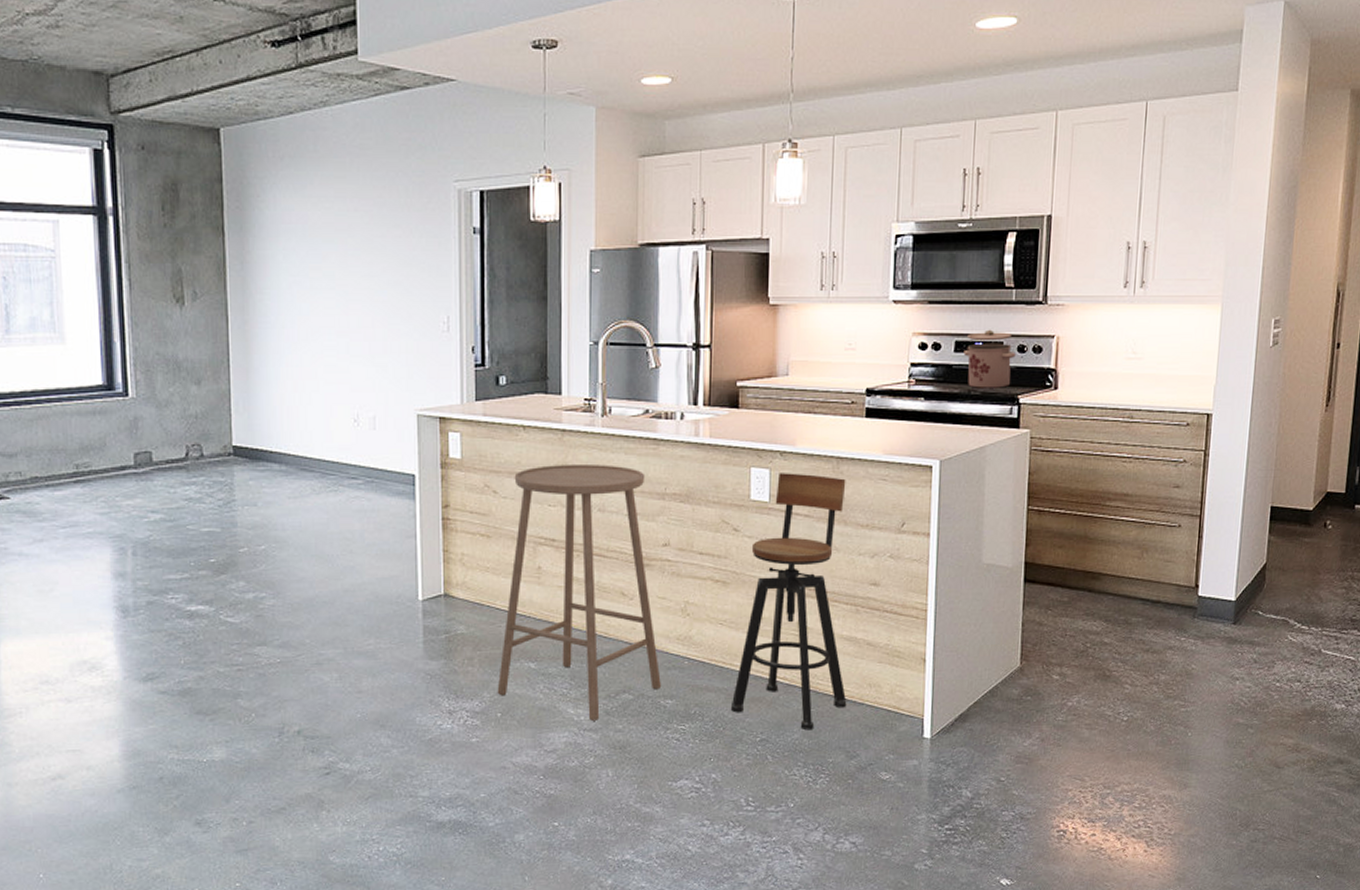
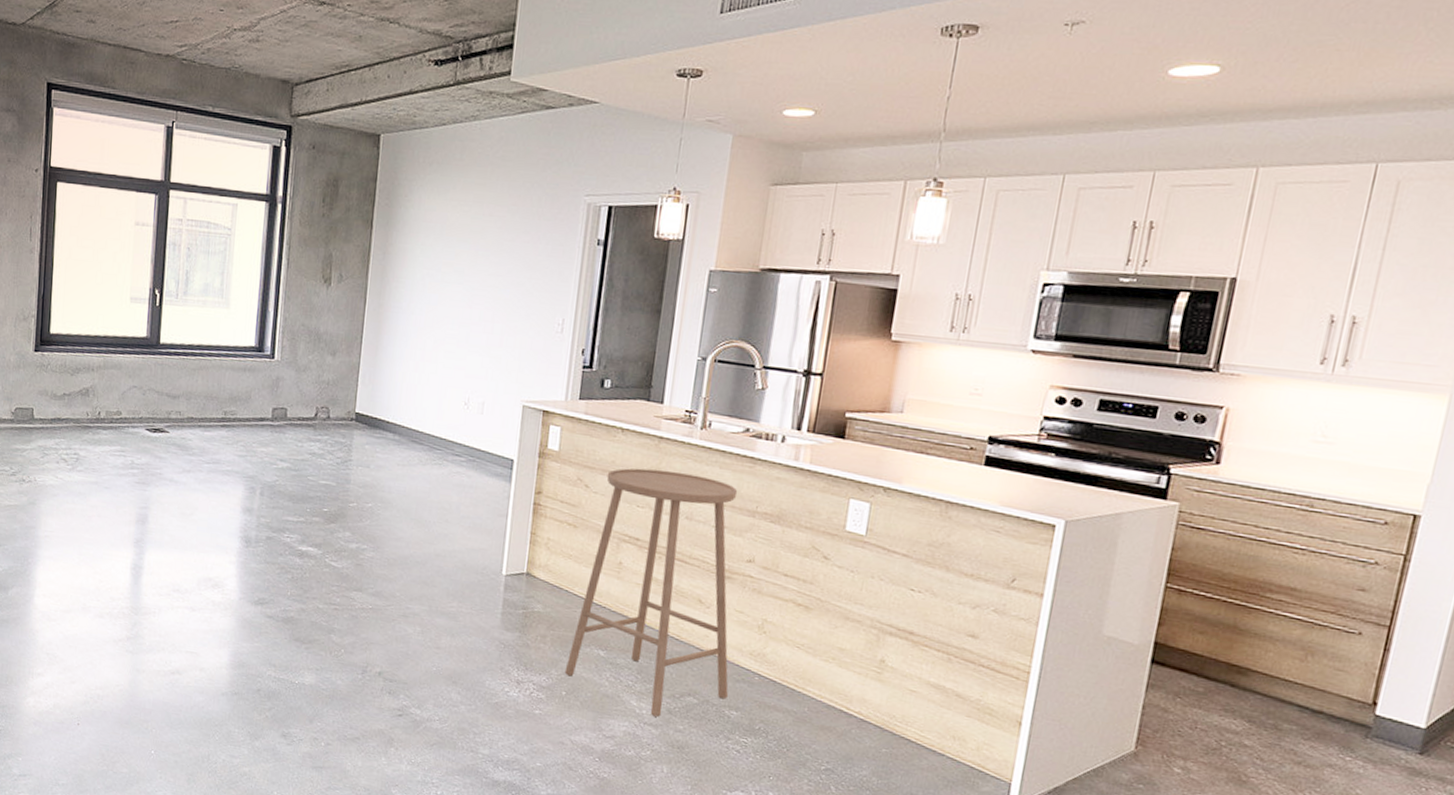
bar stool: present [730,473,847,731] -> none [797,508,954,770]
cooking pot: present [963,329,1016,388] -> none [1108,391,1172,455]

